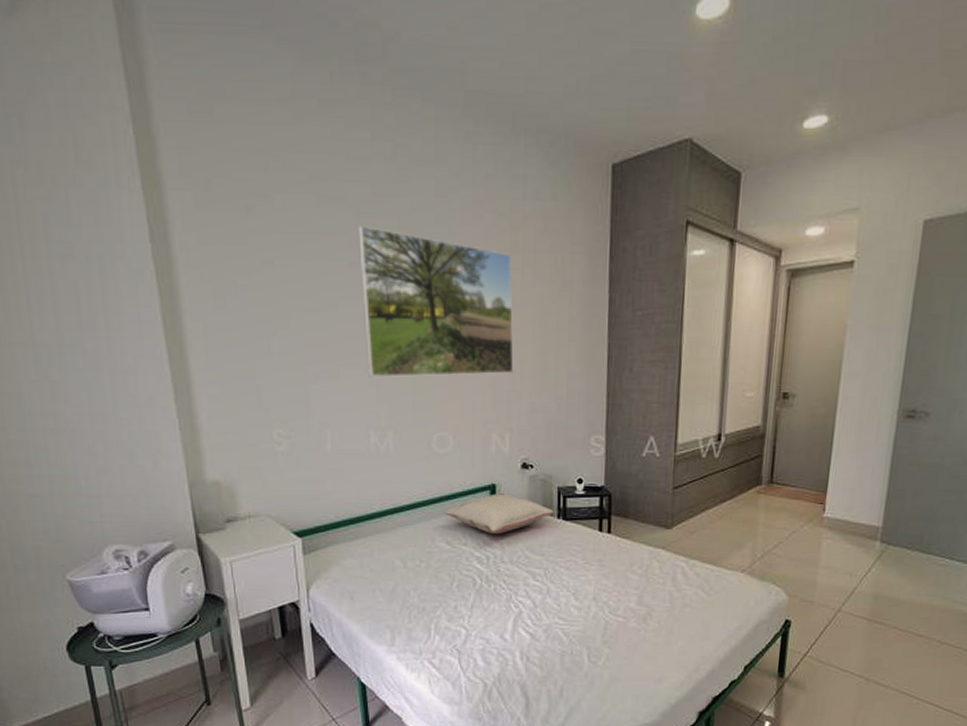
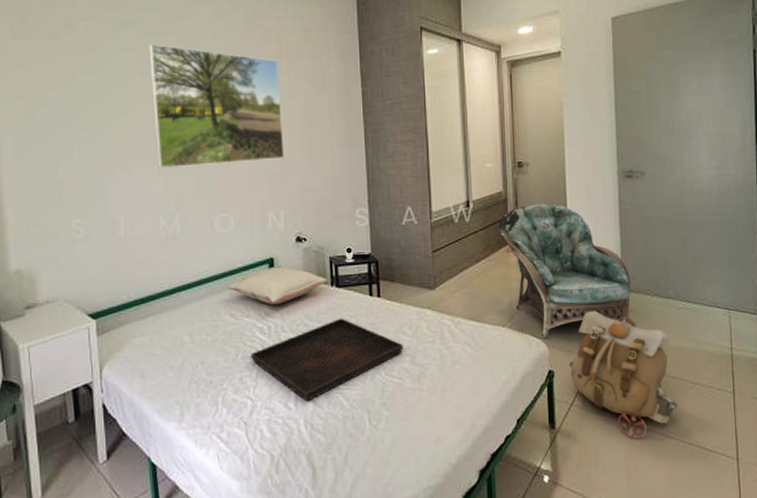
serving tray: none [467,552,631,635] -> present [251,318,403,402]
armchair: none [750,442,893,587] -> present [498,203,631,338]
backpack: none [808,561,924,693] -> present [568,310,677,439]

